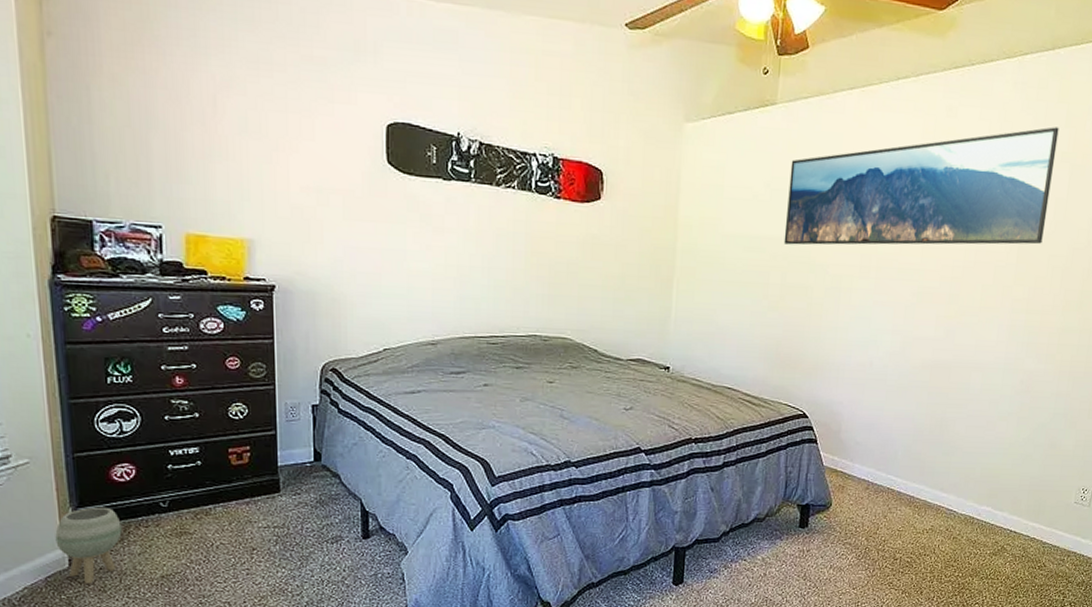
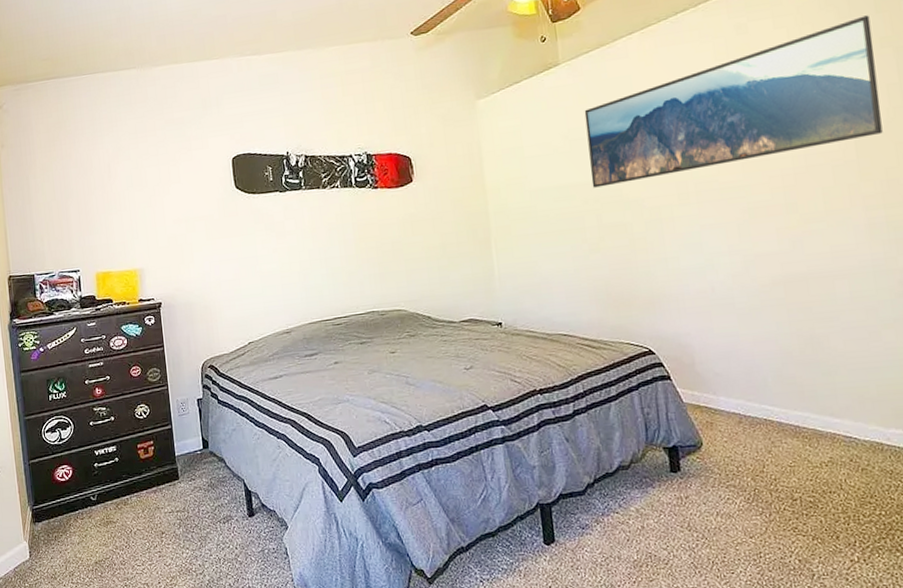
planter: present [55,507,122,584] -> none [19,504,65,572]

